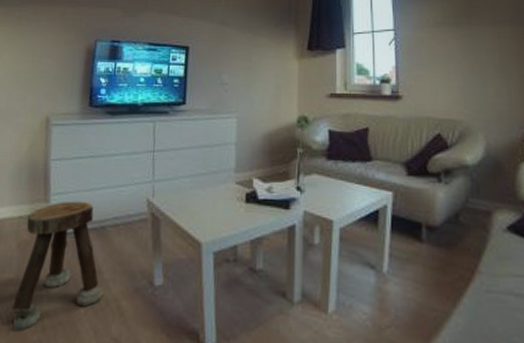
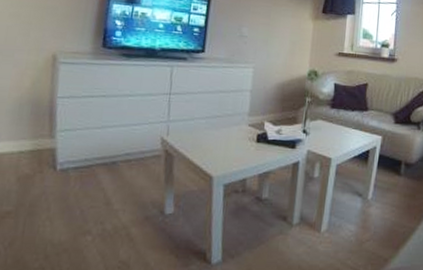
stool: present [11,201,105,333] -> none [9,137,114,261]

